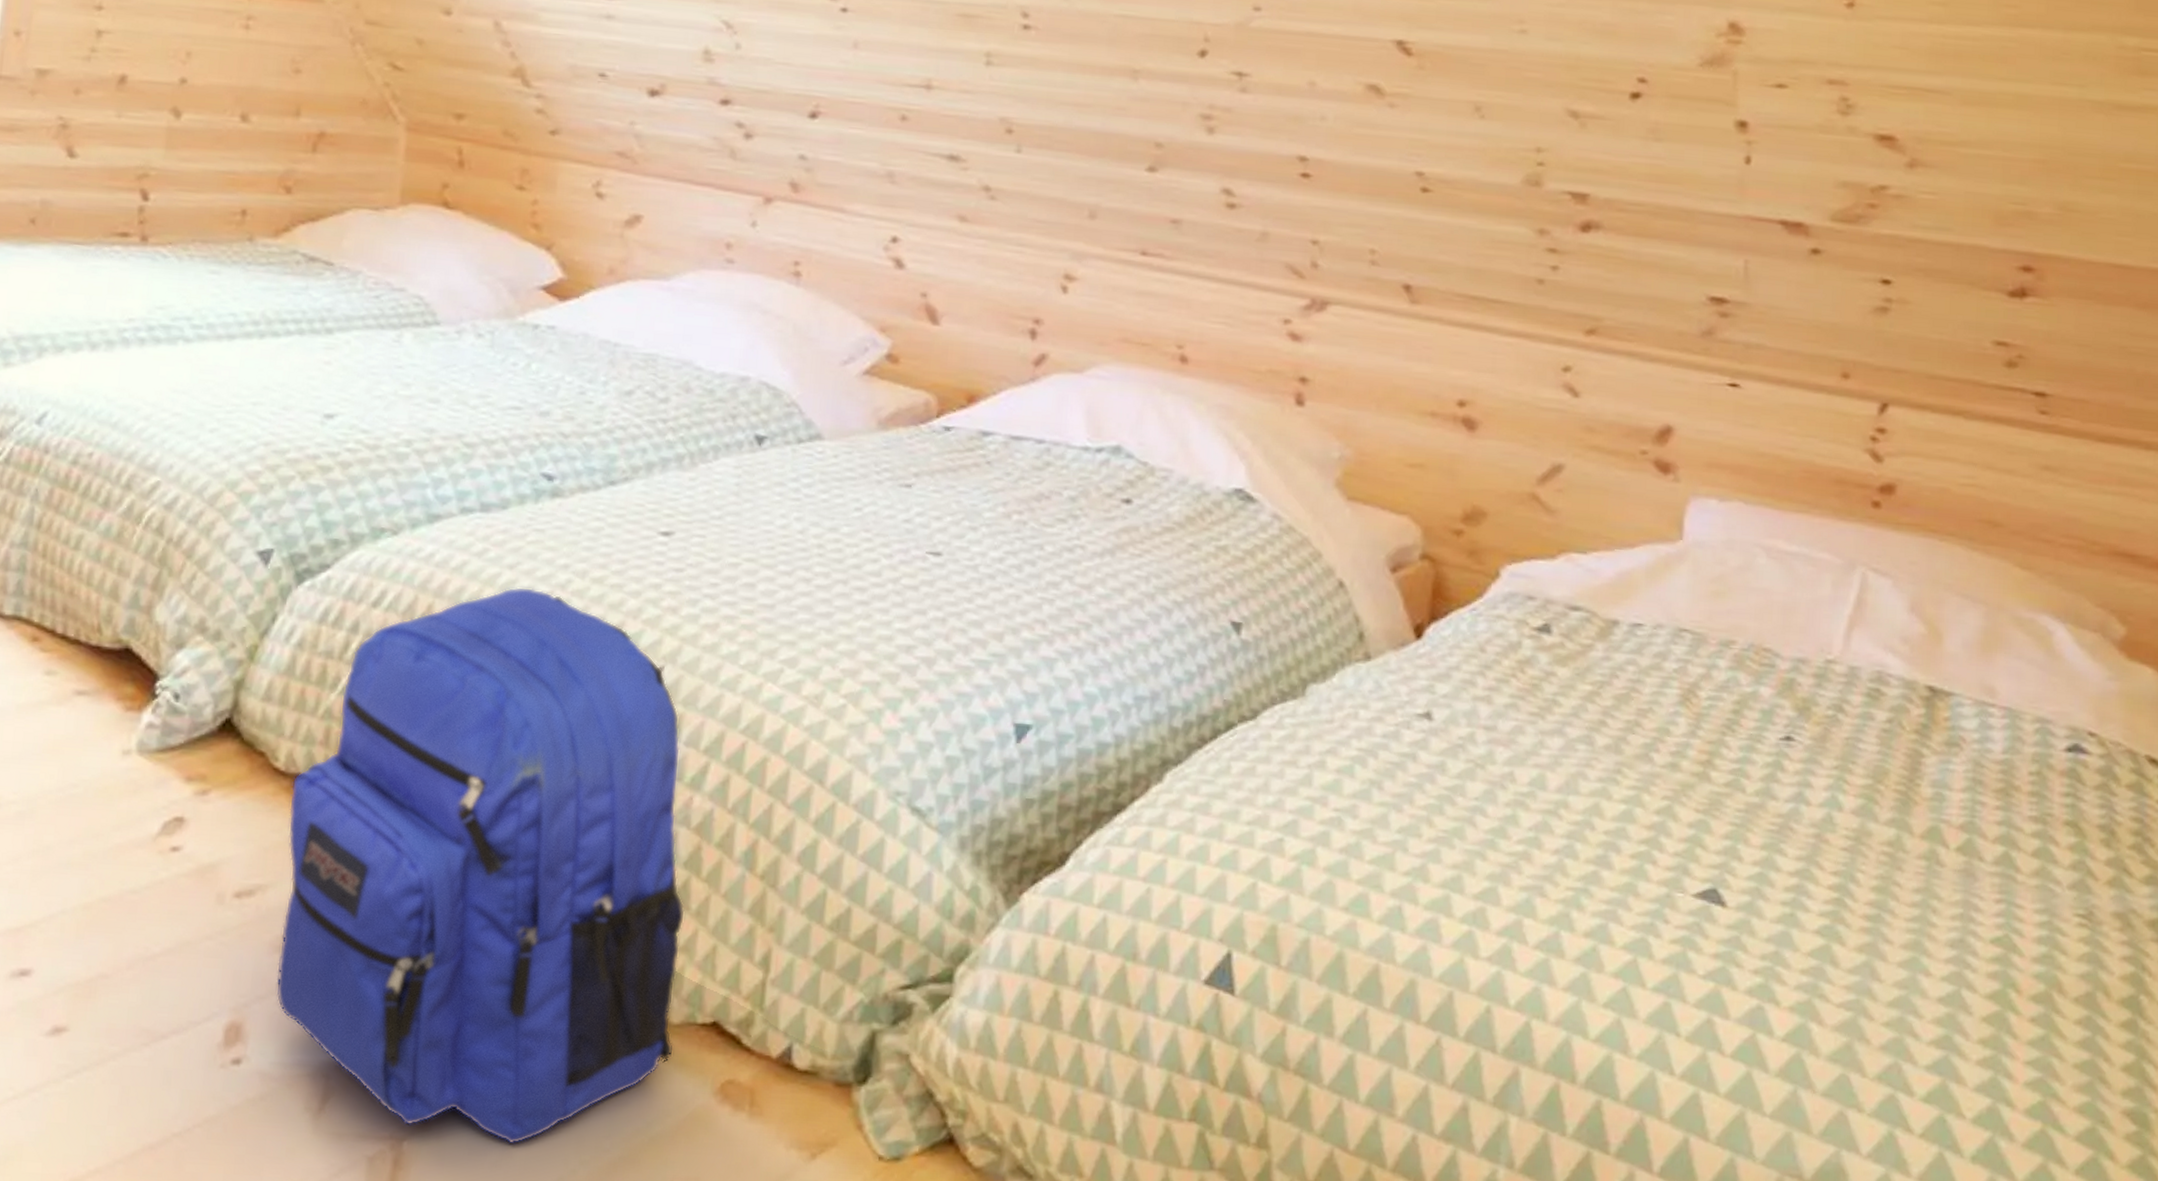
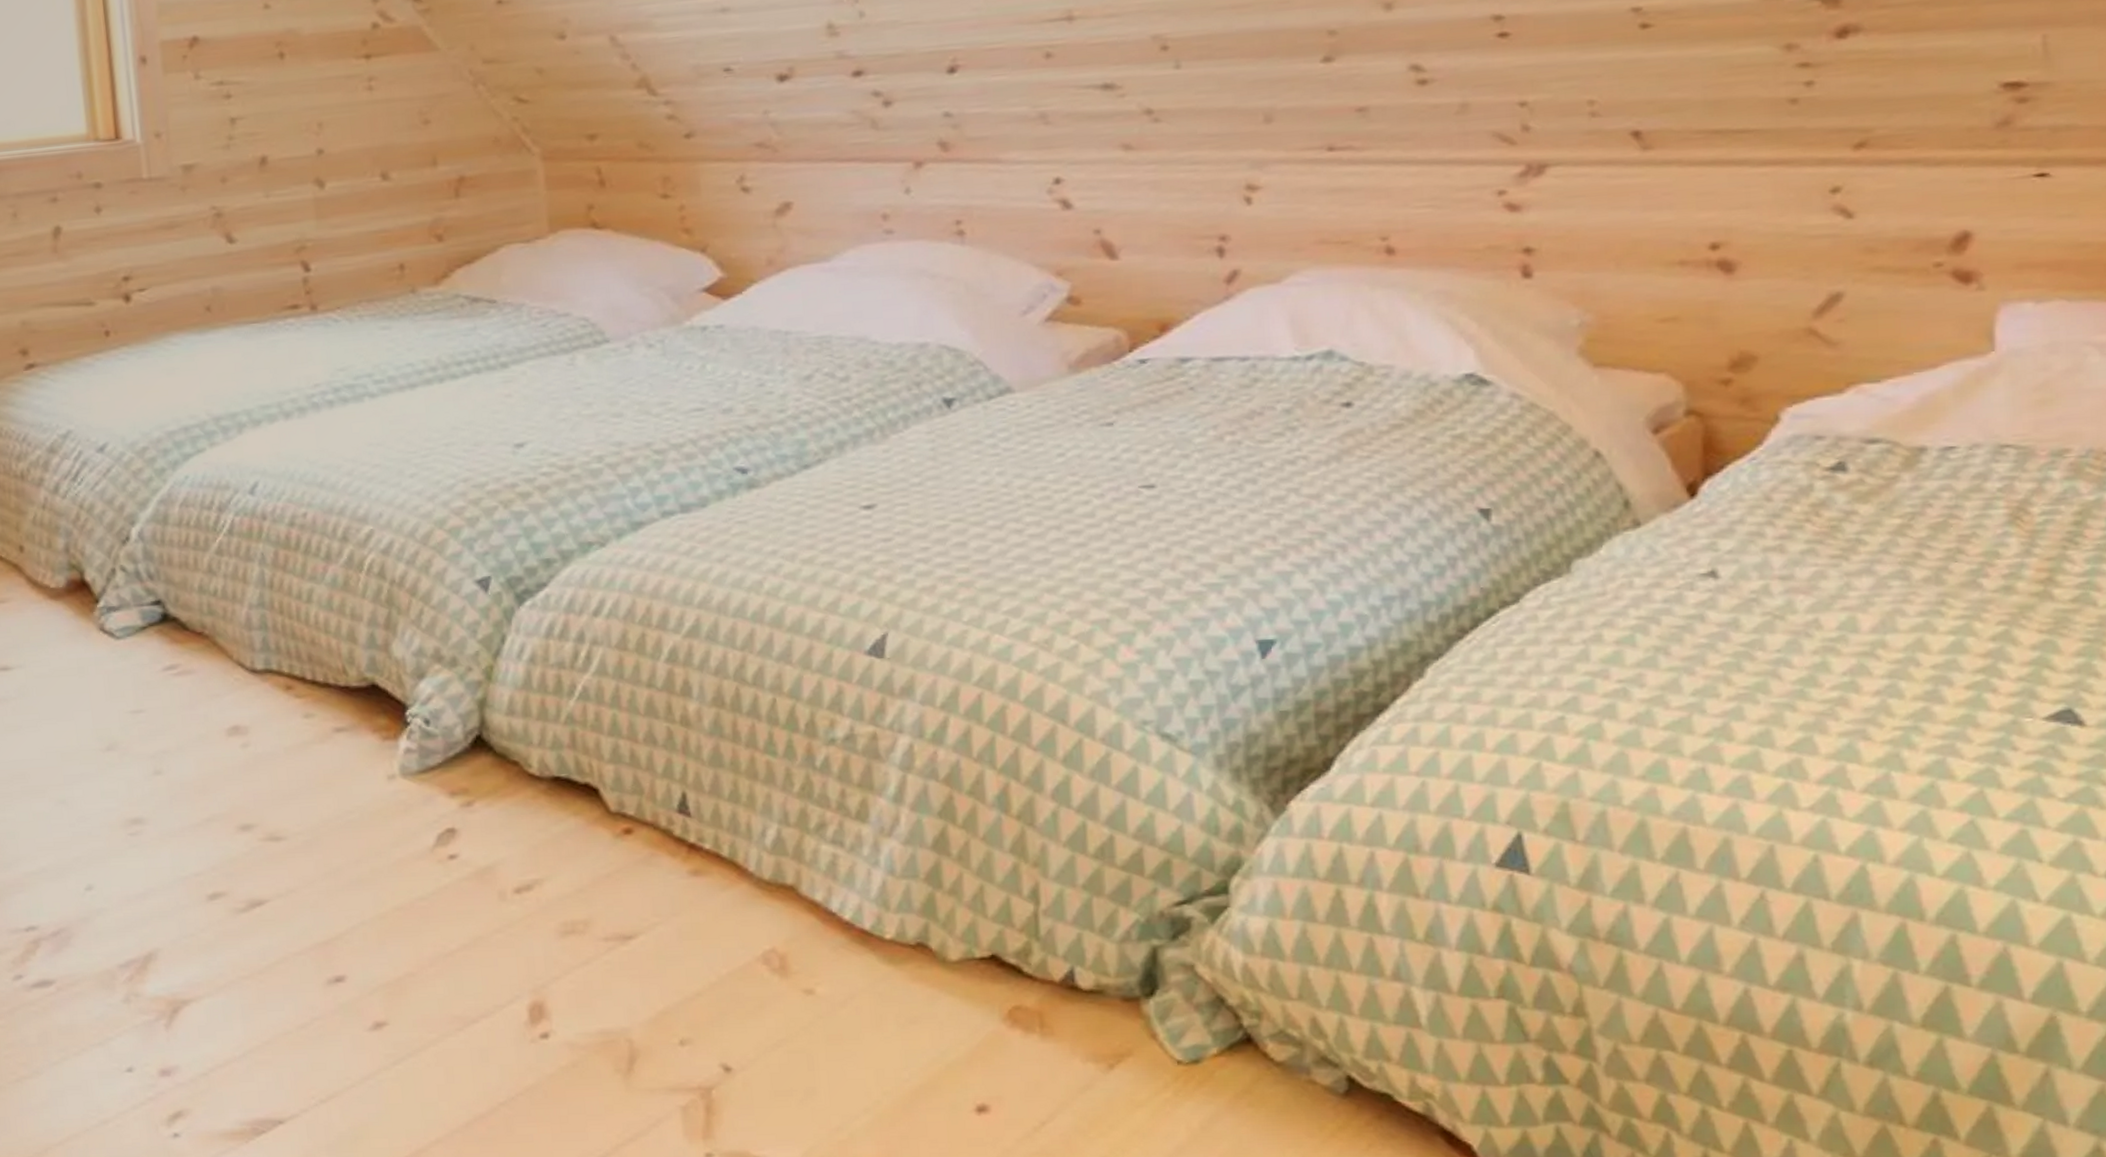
backpack: present [275,587,686,1145] -> none [548,577,957,1083]

